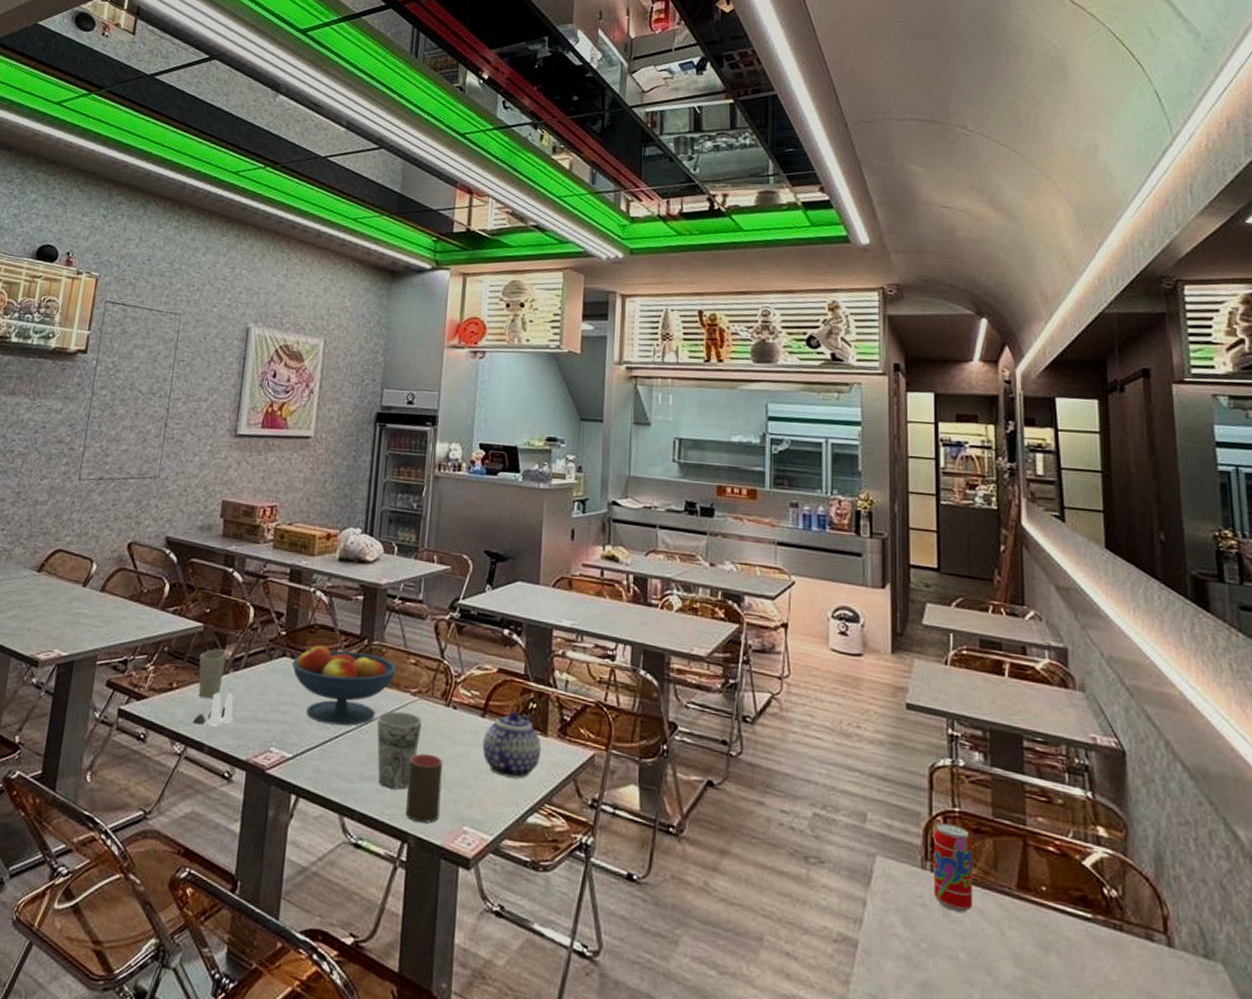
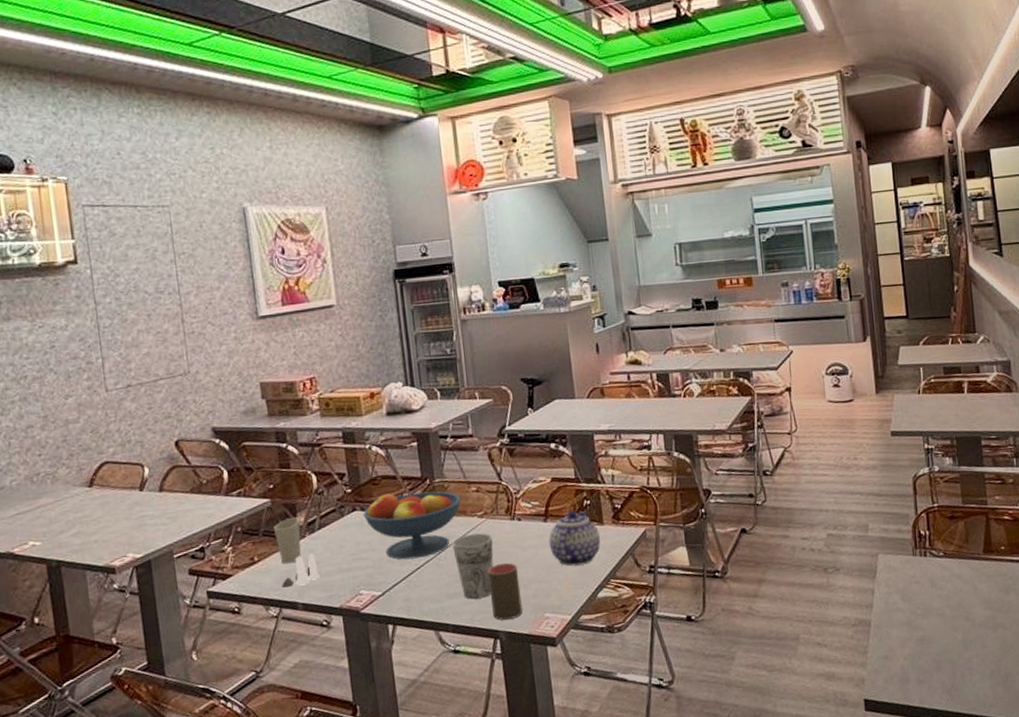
beverage can: present [934,823,974,913] -> none [920,517,953,581]

